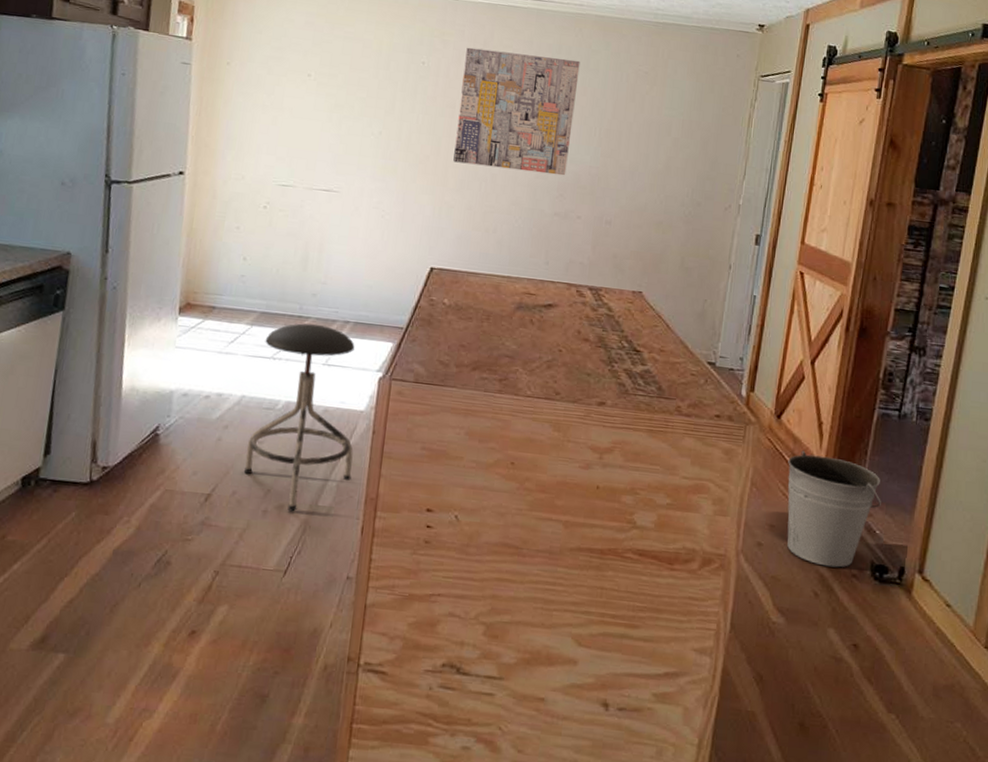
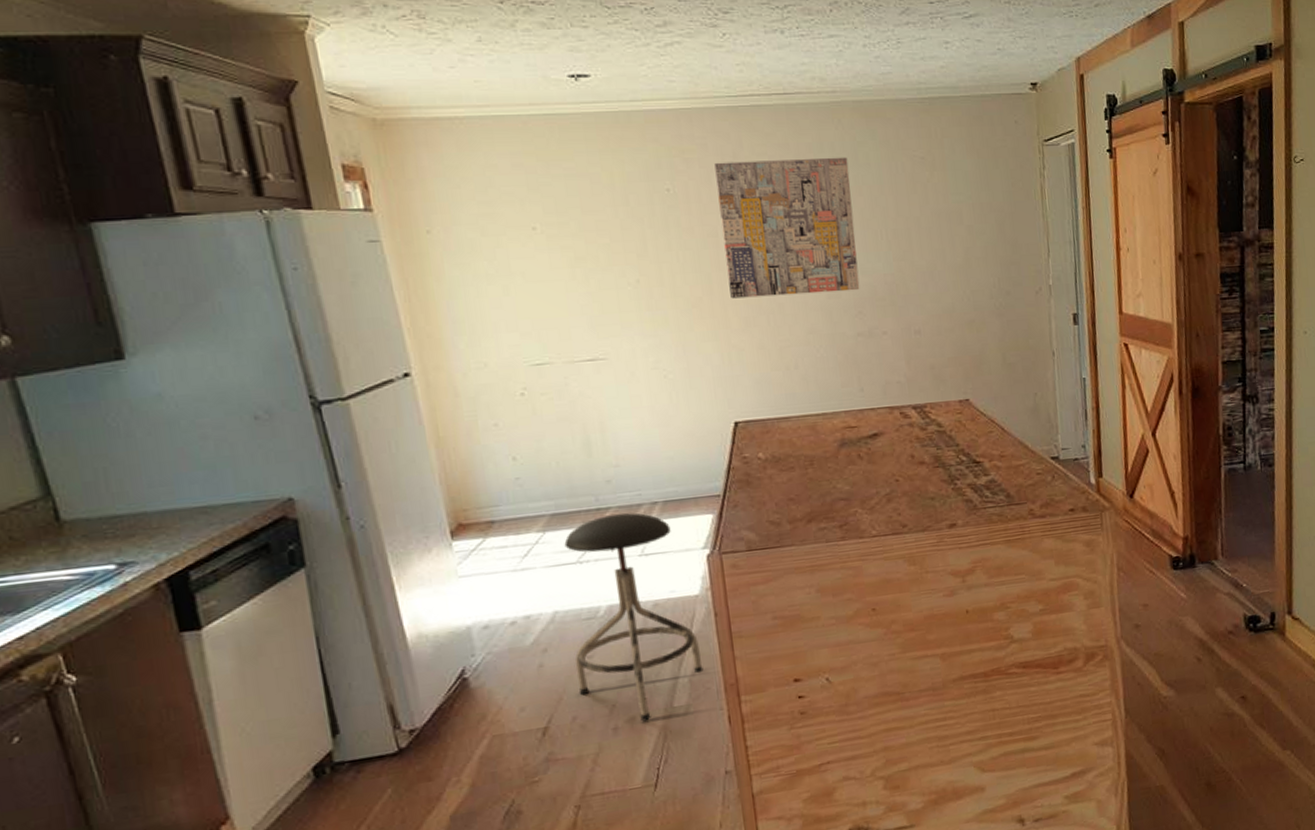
bucket: present [787,450,881,568] -> none [1148,523,1243,631]

